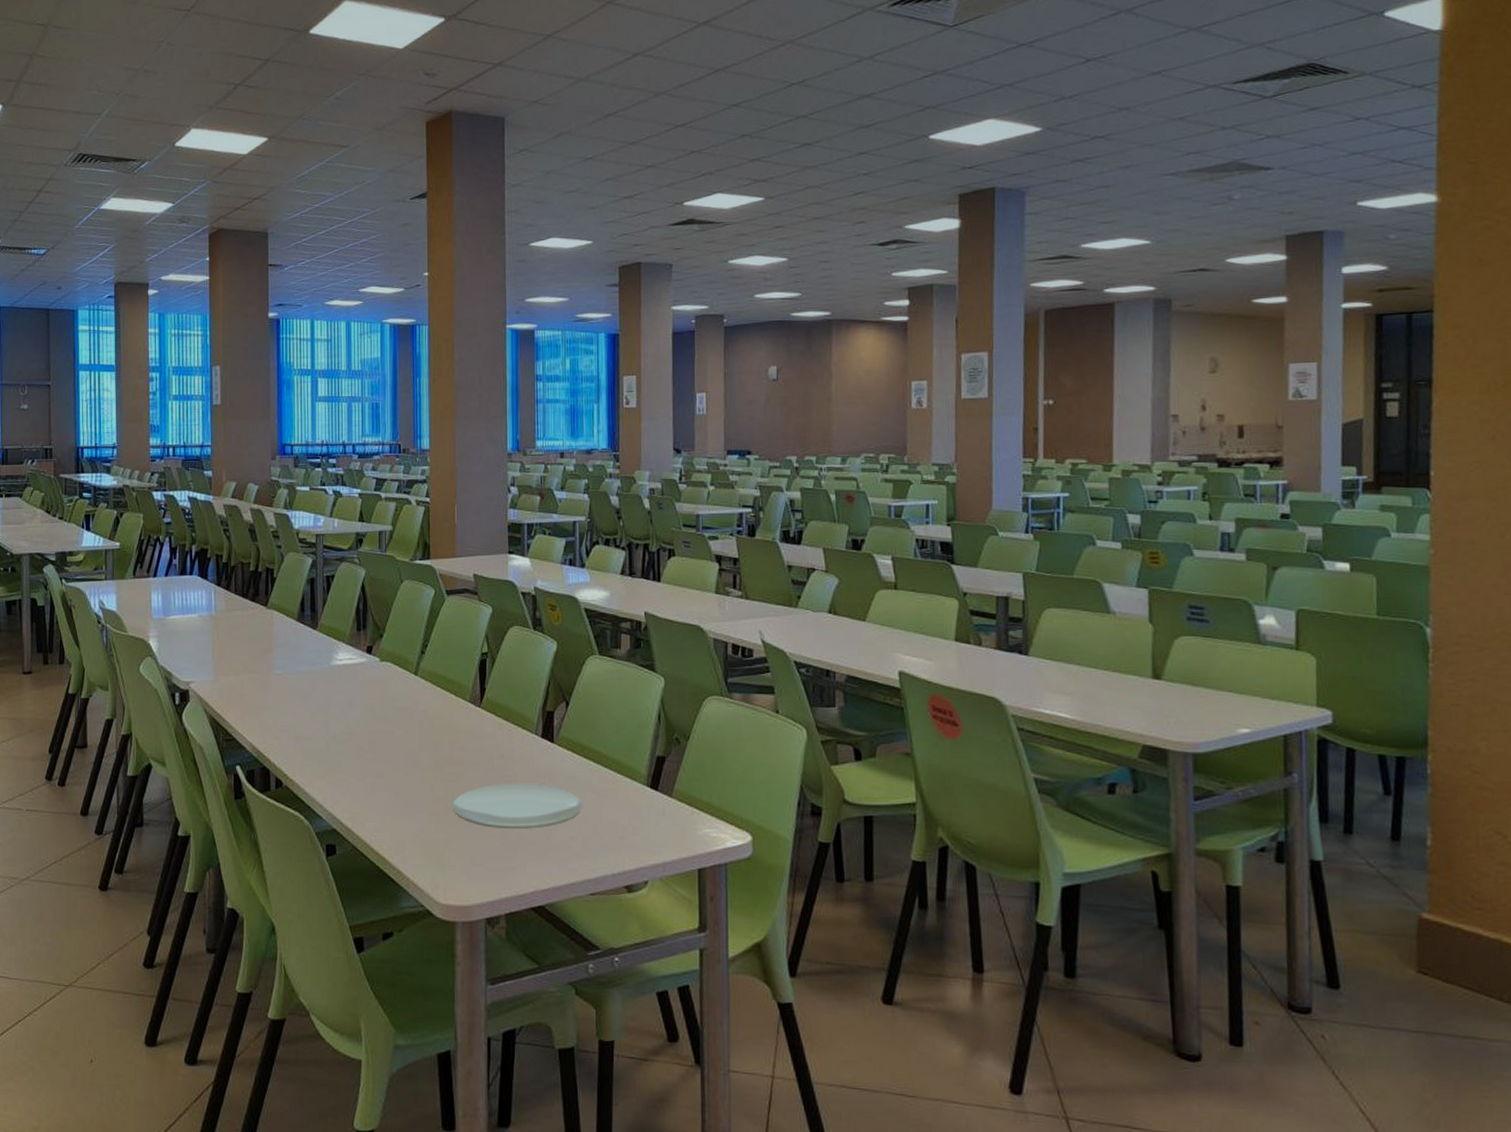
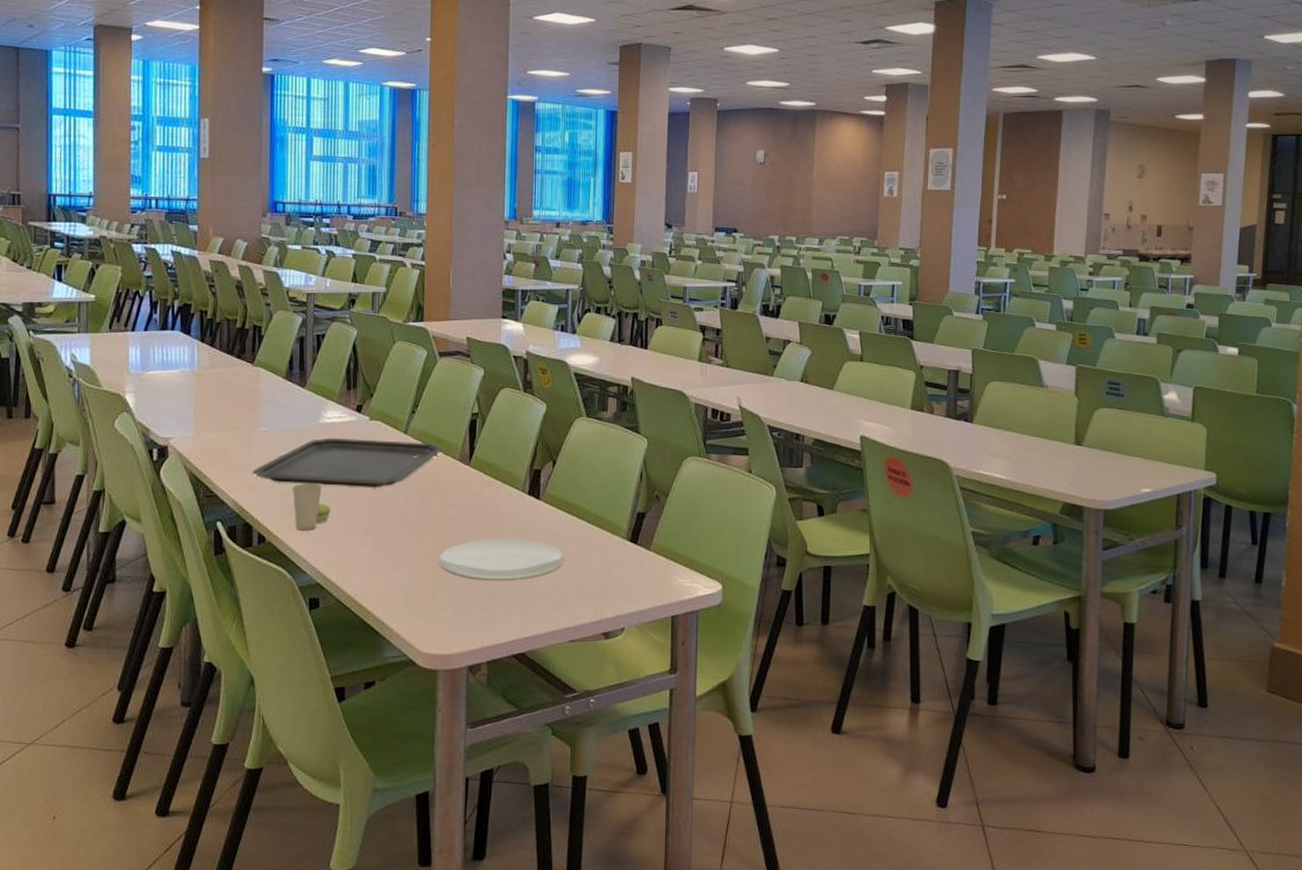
tray: none [268,680,453,730] -> present [252,437,443,487]
cup: none [306,726,345,775] -> present [292,483,332,531]

